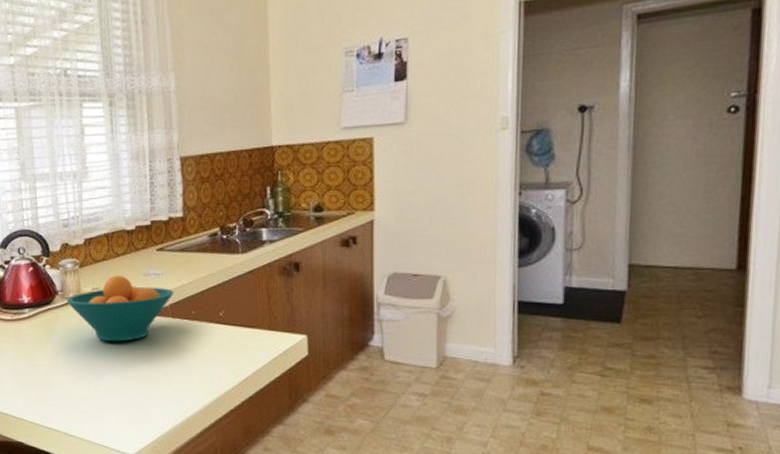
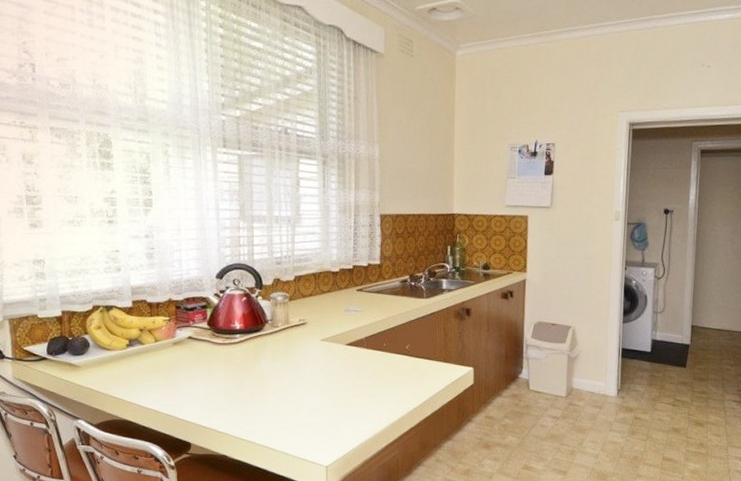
fruit bowl: present [66,275,174,342] -> none [275,309,370,367]

